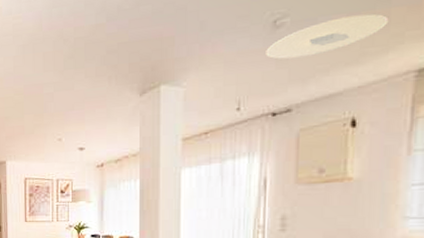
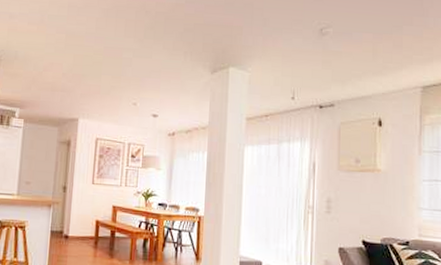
ceiling light: present [266,13,389,60] -> none [314,36,402,63]

